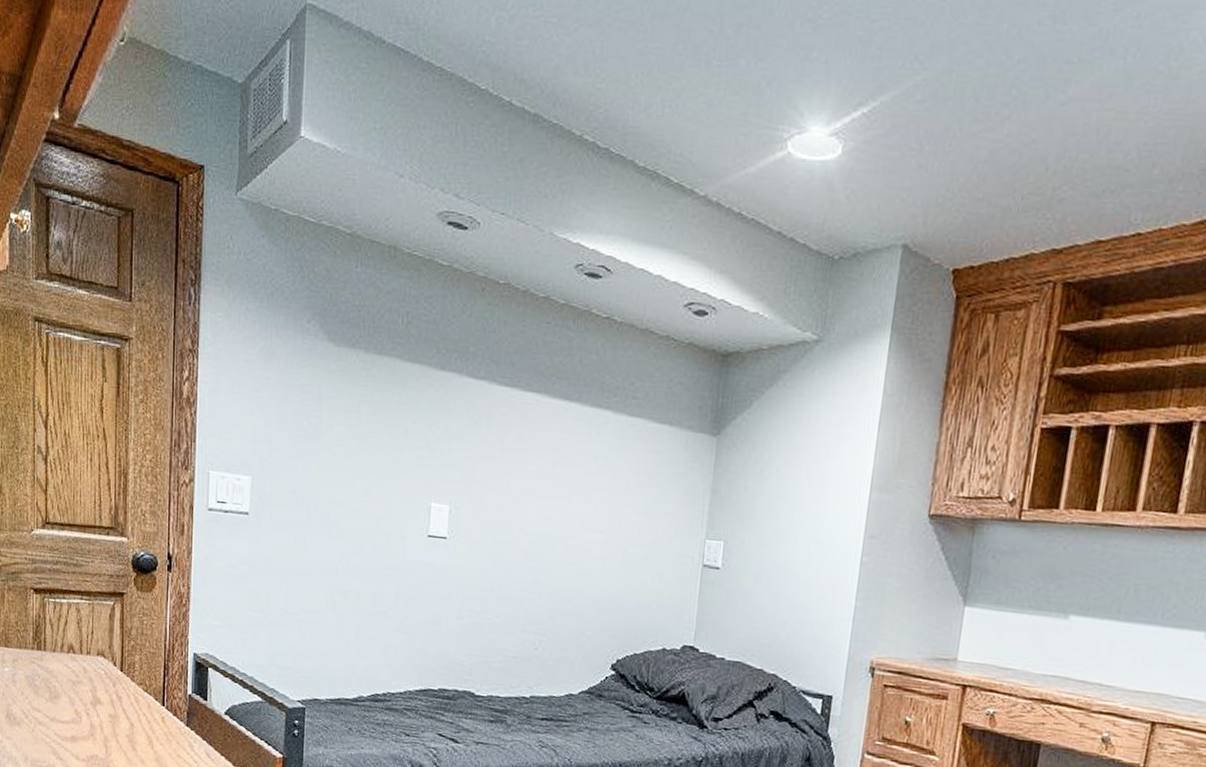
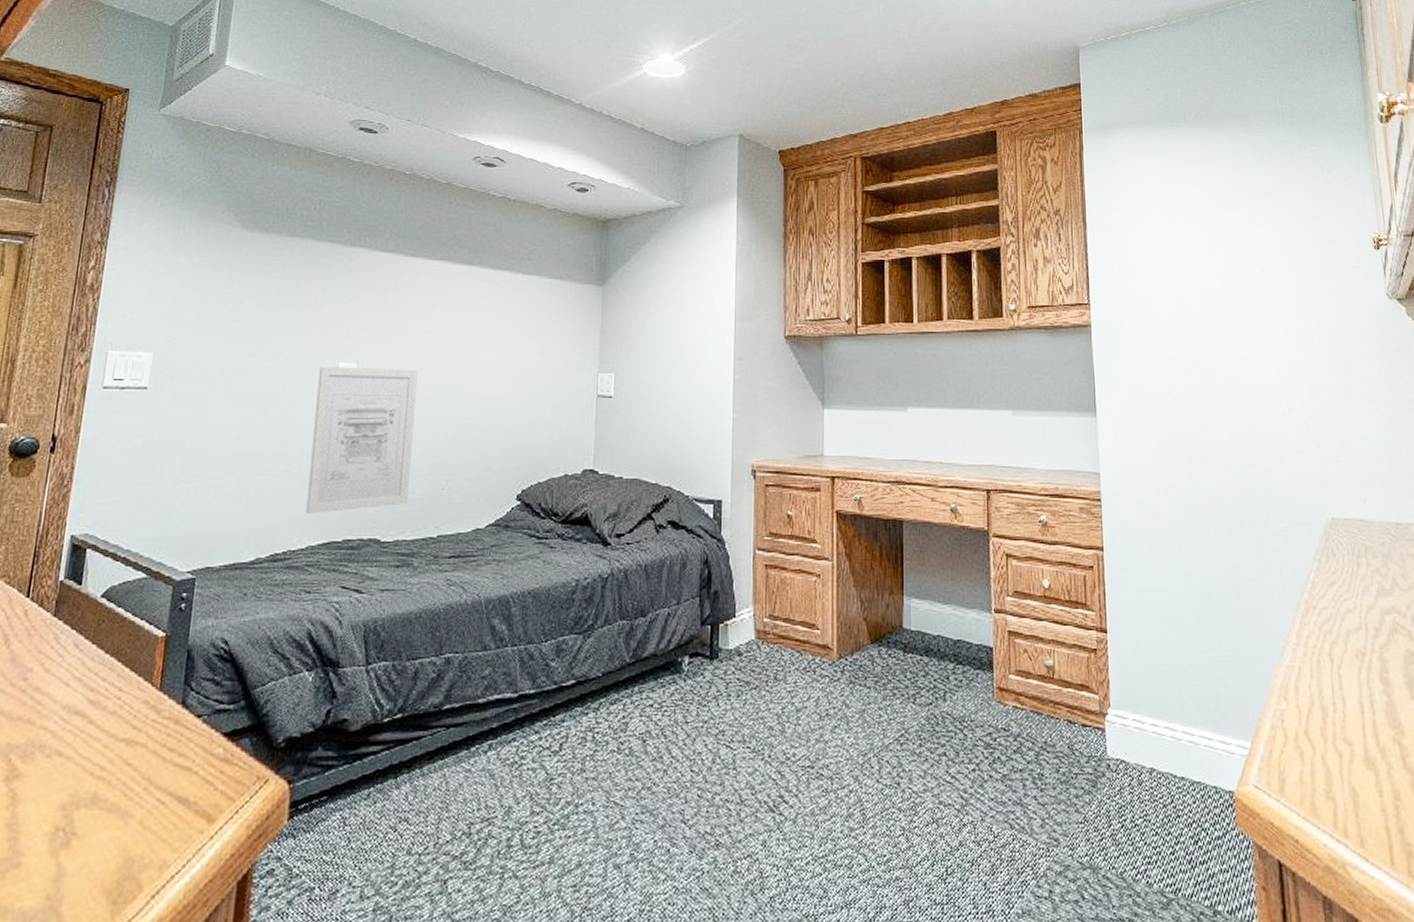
wall art: none [403,505,512,661] -> present [305,366,418,513]

